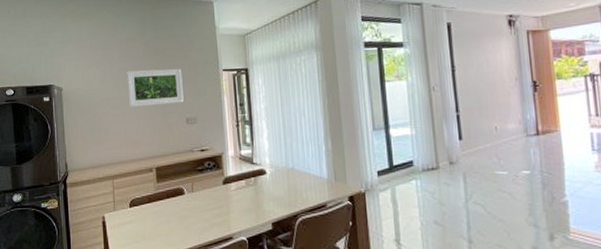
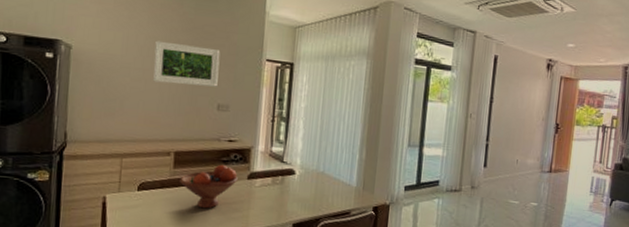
fruit bowl: none [164,173,214,218] -> present [180,164,238,209]

